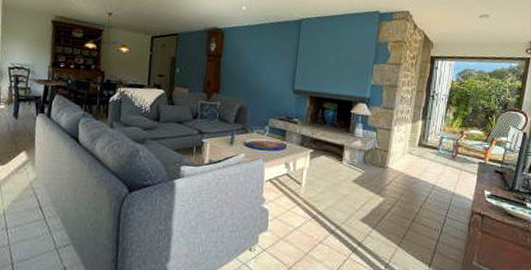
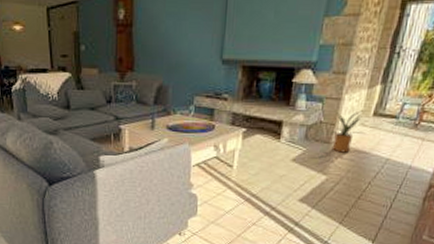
house plant: none [383,140,414,178] -> present [329,110,366,153]

